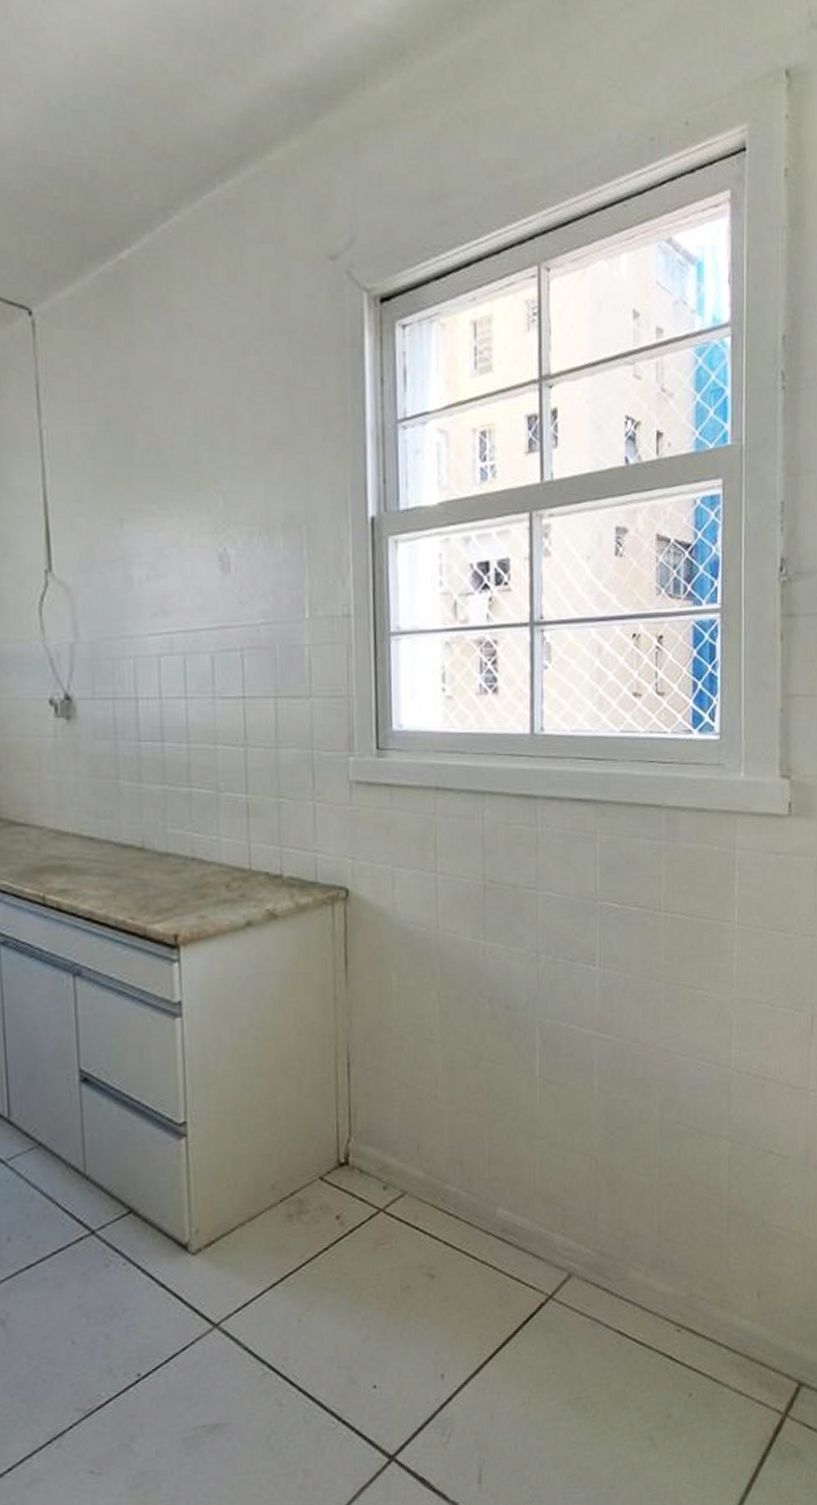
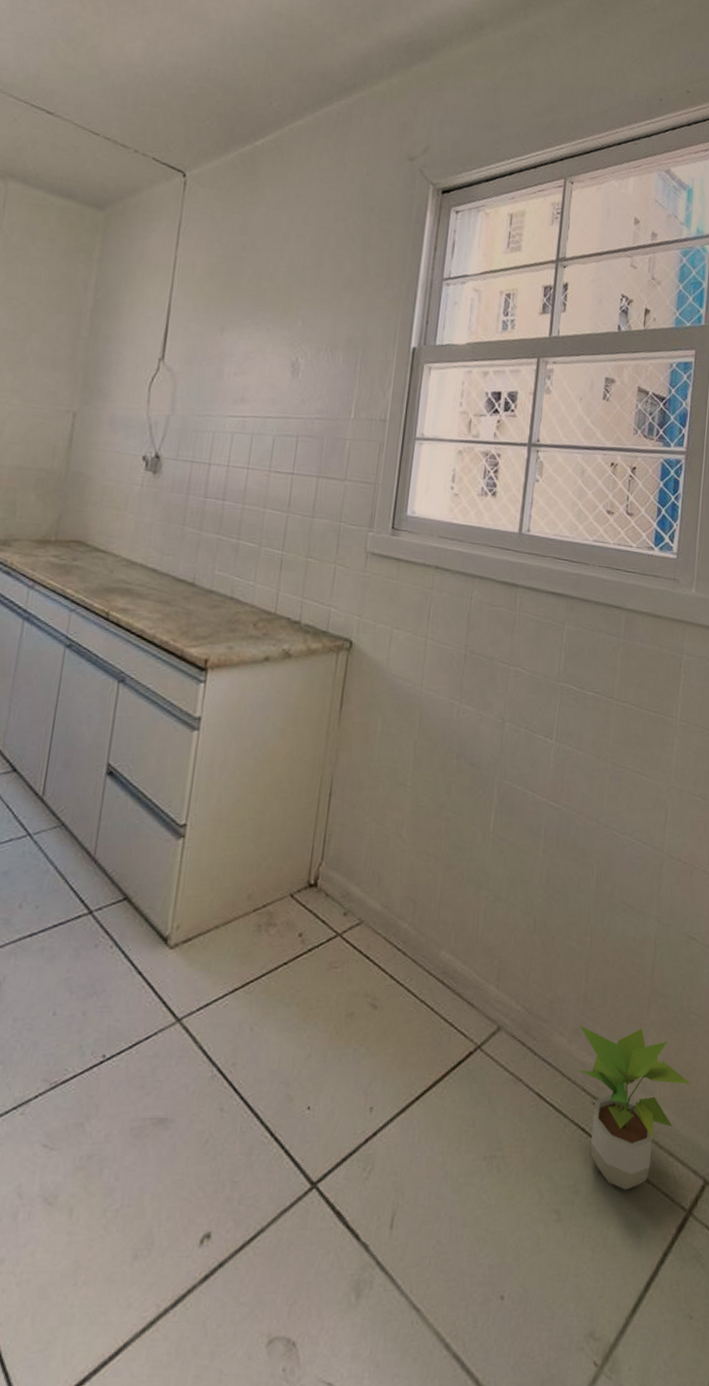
potted plant: none [656,1249,778,1406] -> present [579,1025,691,1190]

